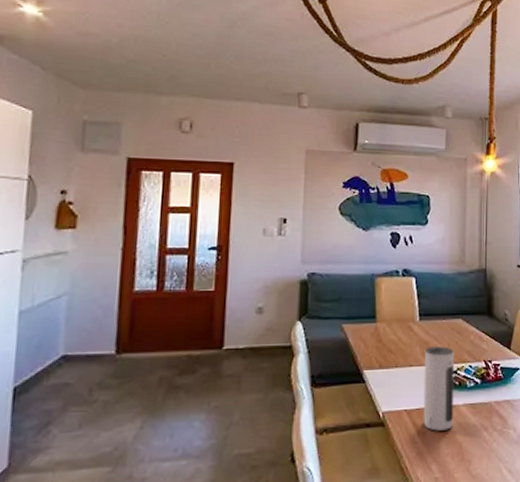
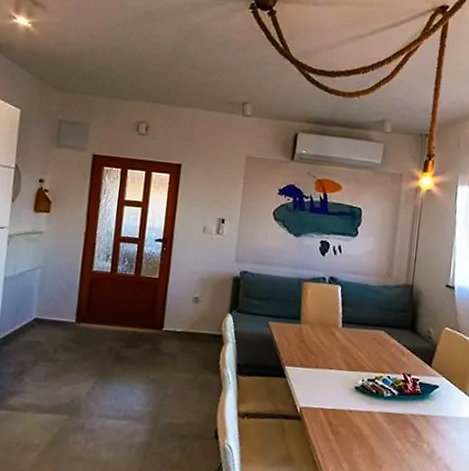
speaker: present [423,346,455,431] -> none [338,353,374,434]

